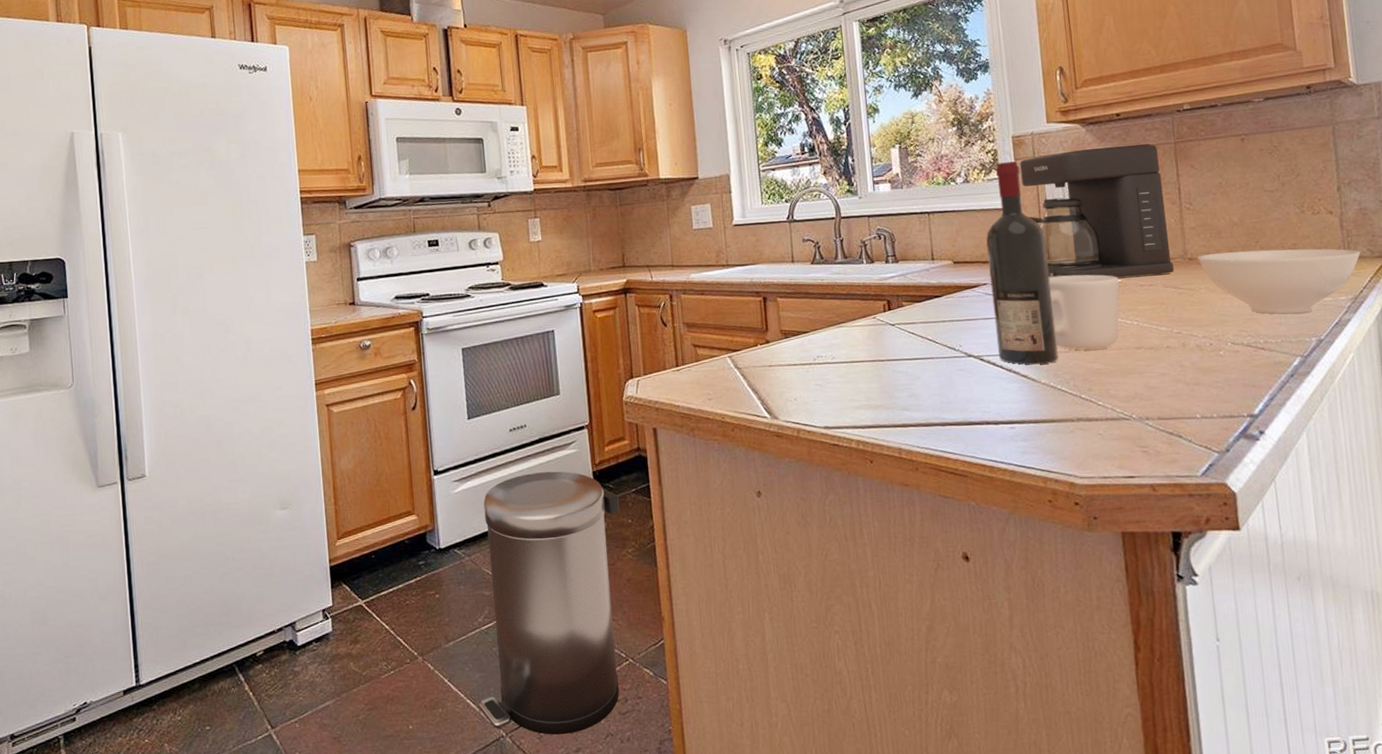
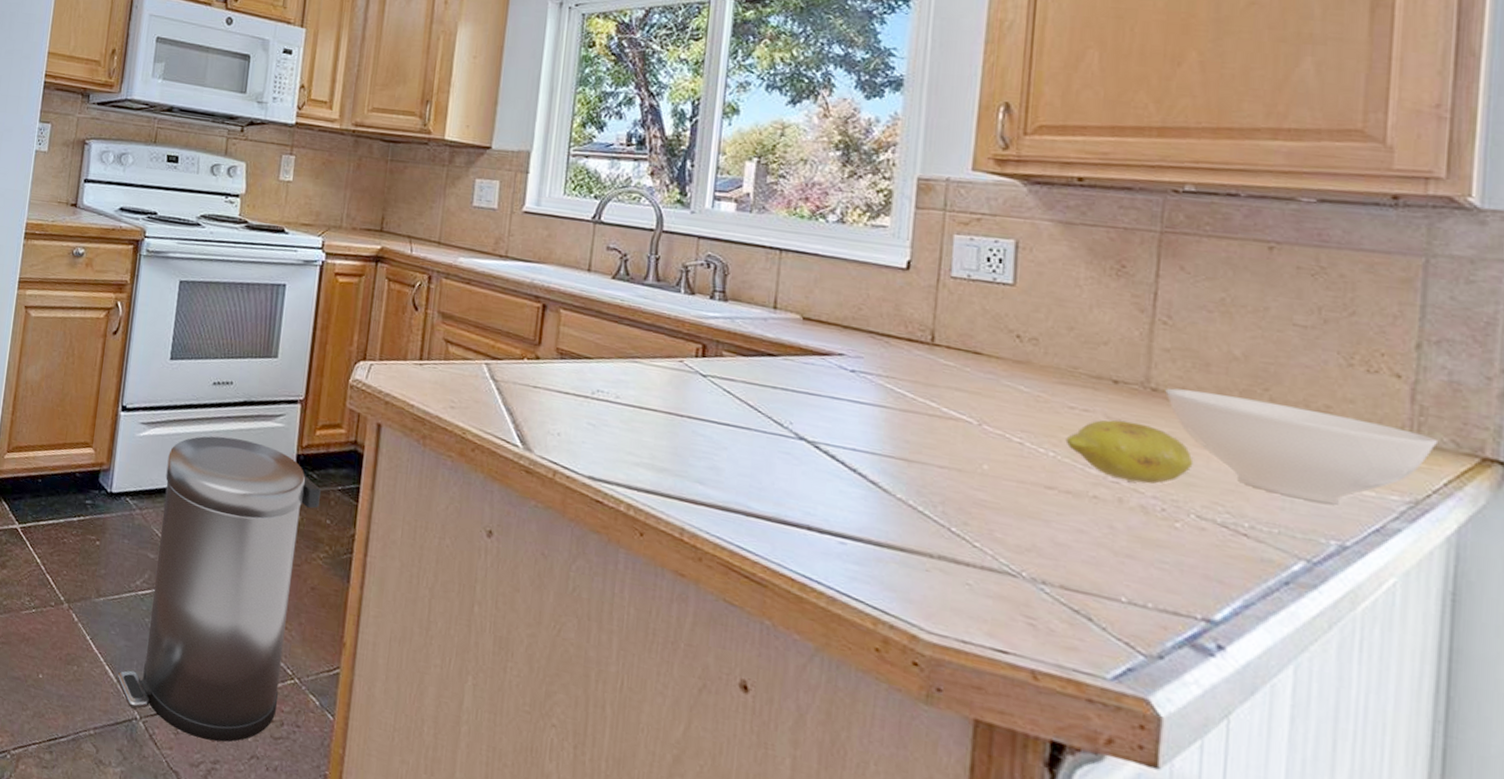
wine bottle: present [986,161,1059,365] -> none [841,207,940,476]
coffee maker: present [1019,143,1175,278] -> none [919,209,1132,402]
mug: present [1048,274,1120,350] -> none [927,366,1038,476]
fruit: none [1142,285,1223,330] -> present [1065,419,1194,484]

